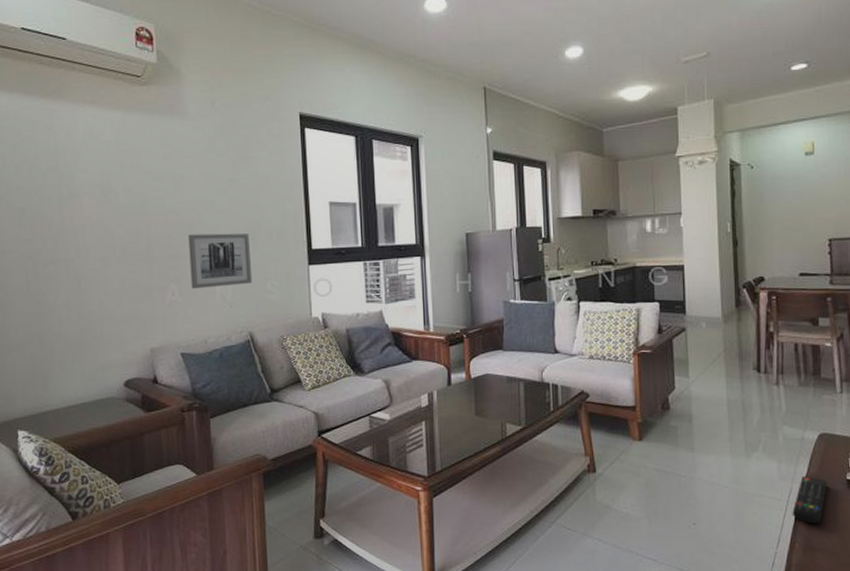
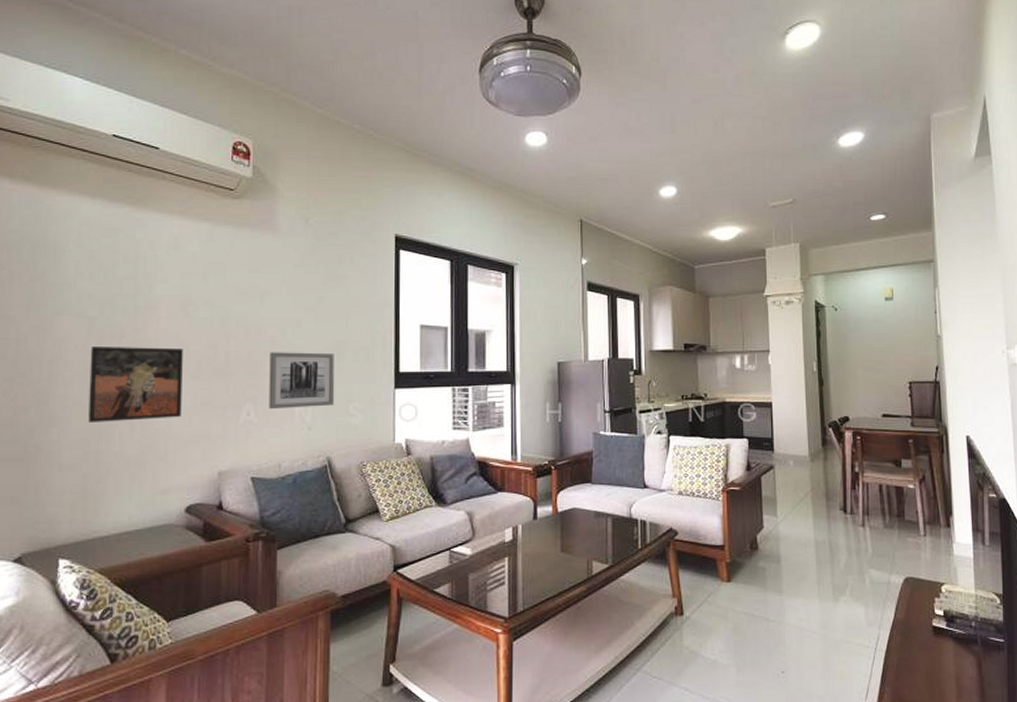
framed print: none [24,234,112,307] -> present [88,347,183,422]
remote control: present [792,476,827,524] -> none [880,622,914,673]

